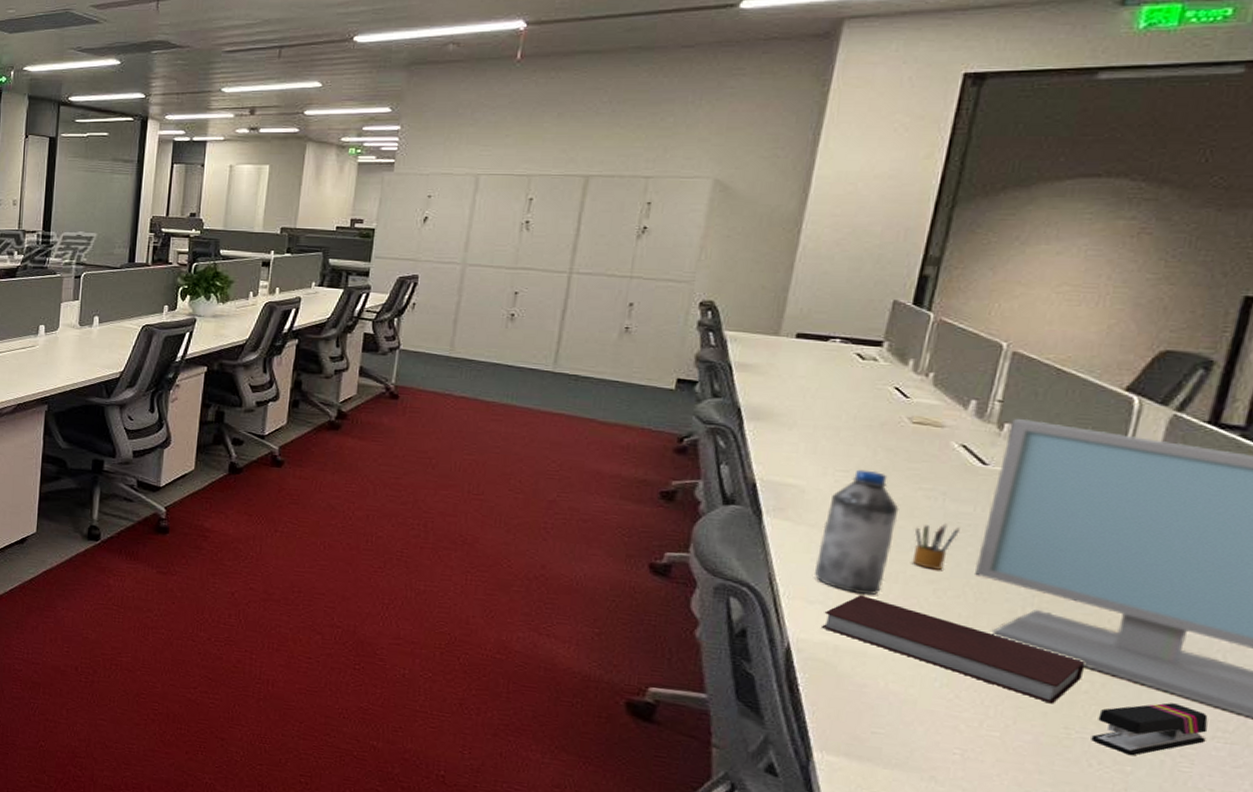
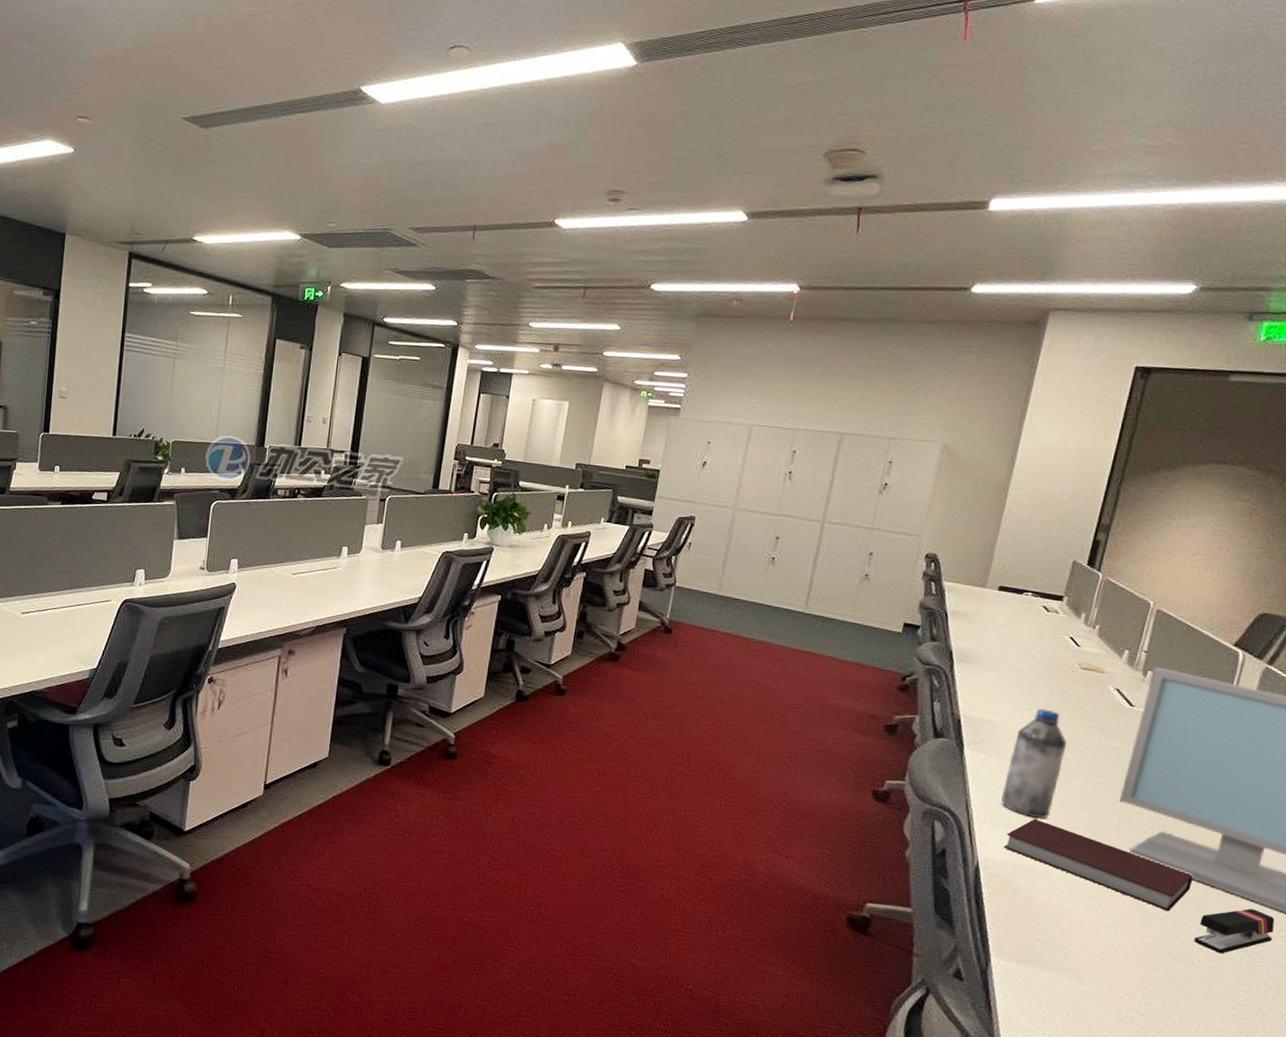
pencil box: present [912,524,960,571] -> none [1074,757,1111,798]

